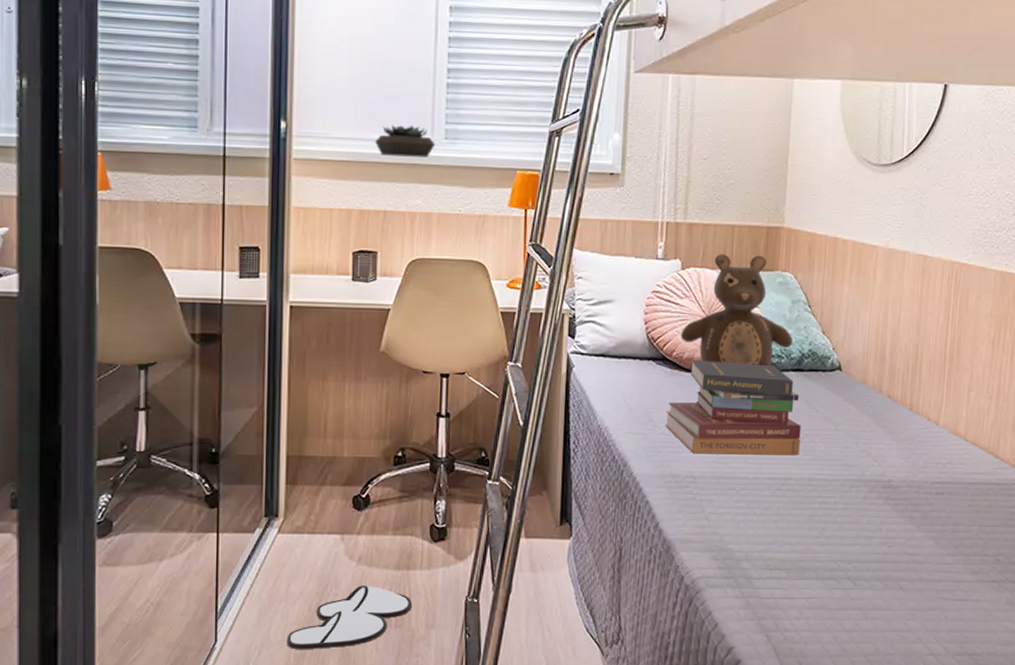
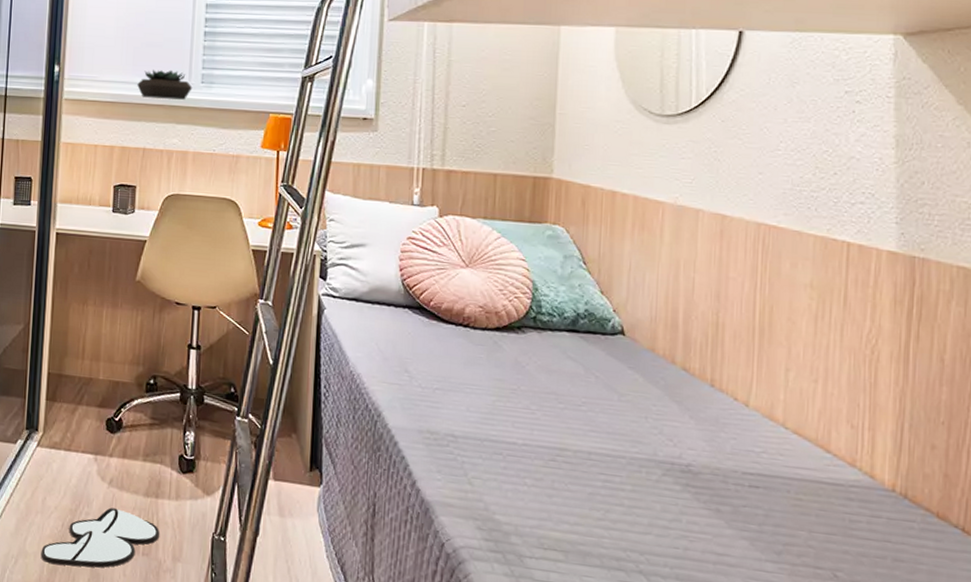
books: present [665,360,801,456] -> none [422,311,578,425]
teddy bear: present [680,254,793,367] -> none [438,203,566,325]

